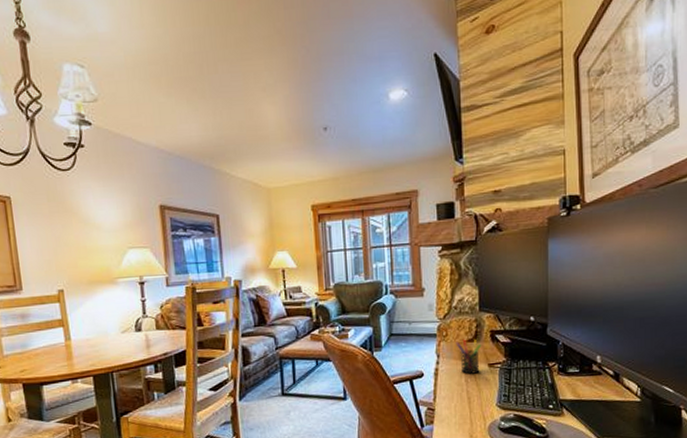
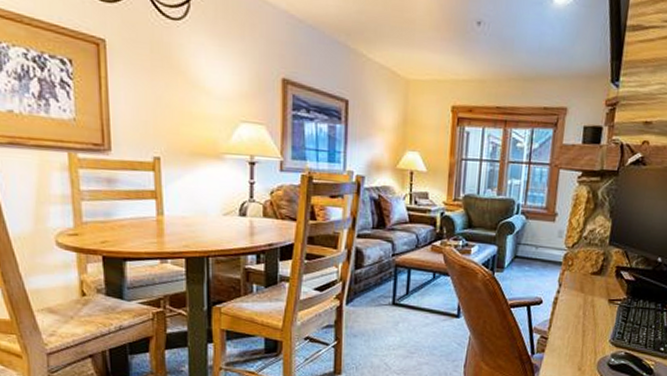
pen holder: present [456,339,482,375] -> none [579,271,606,309]

